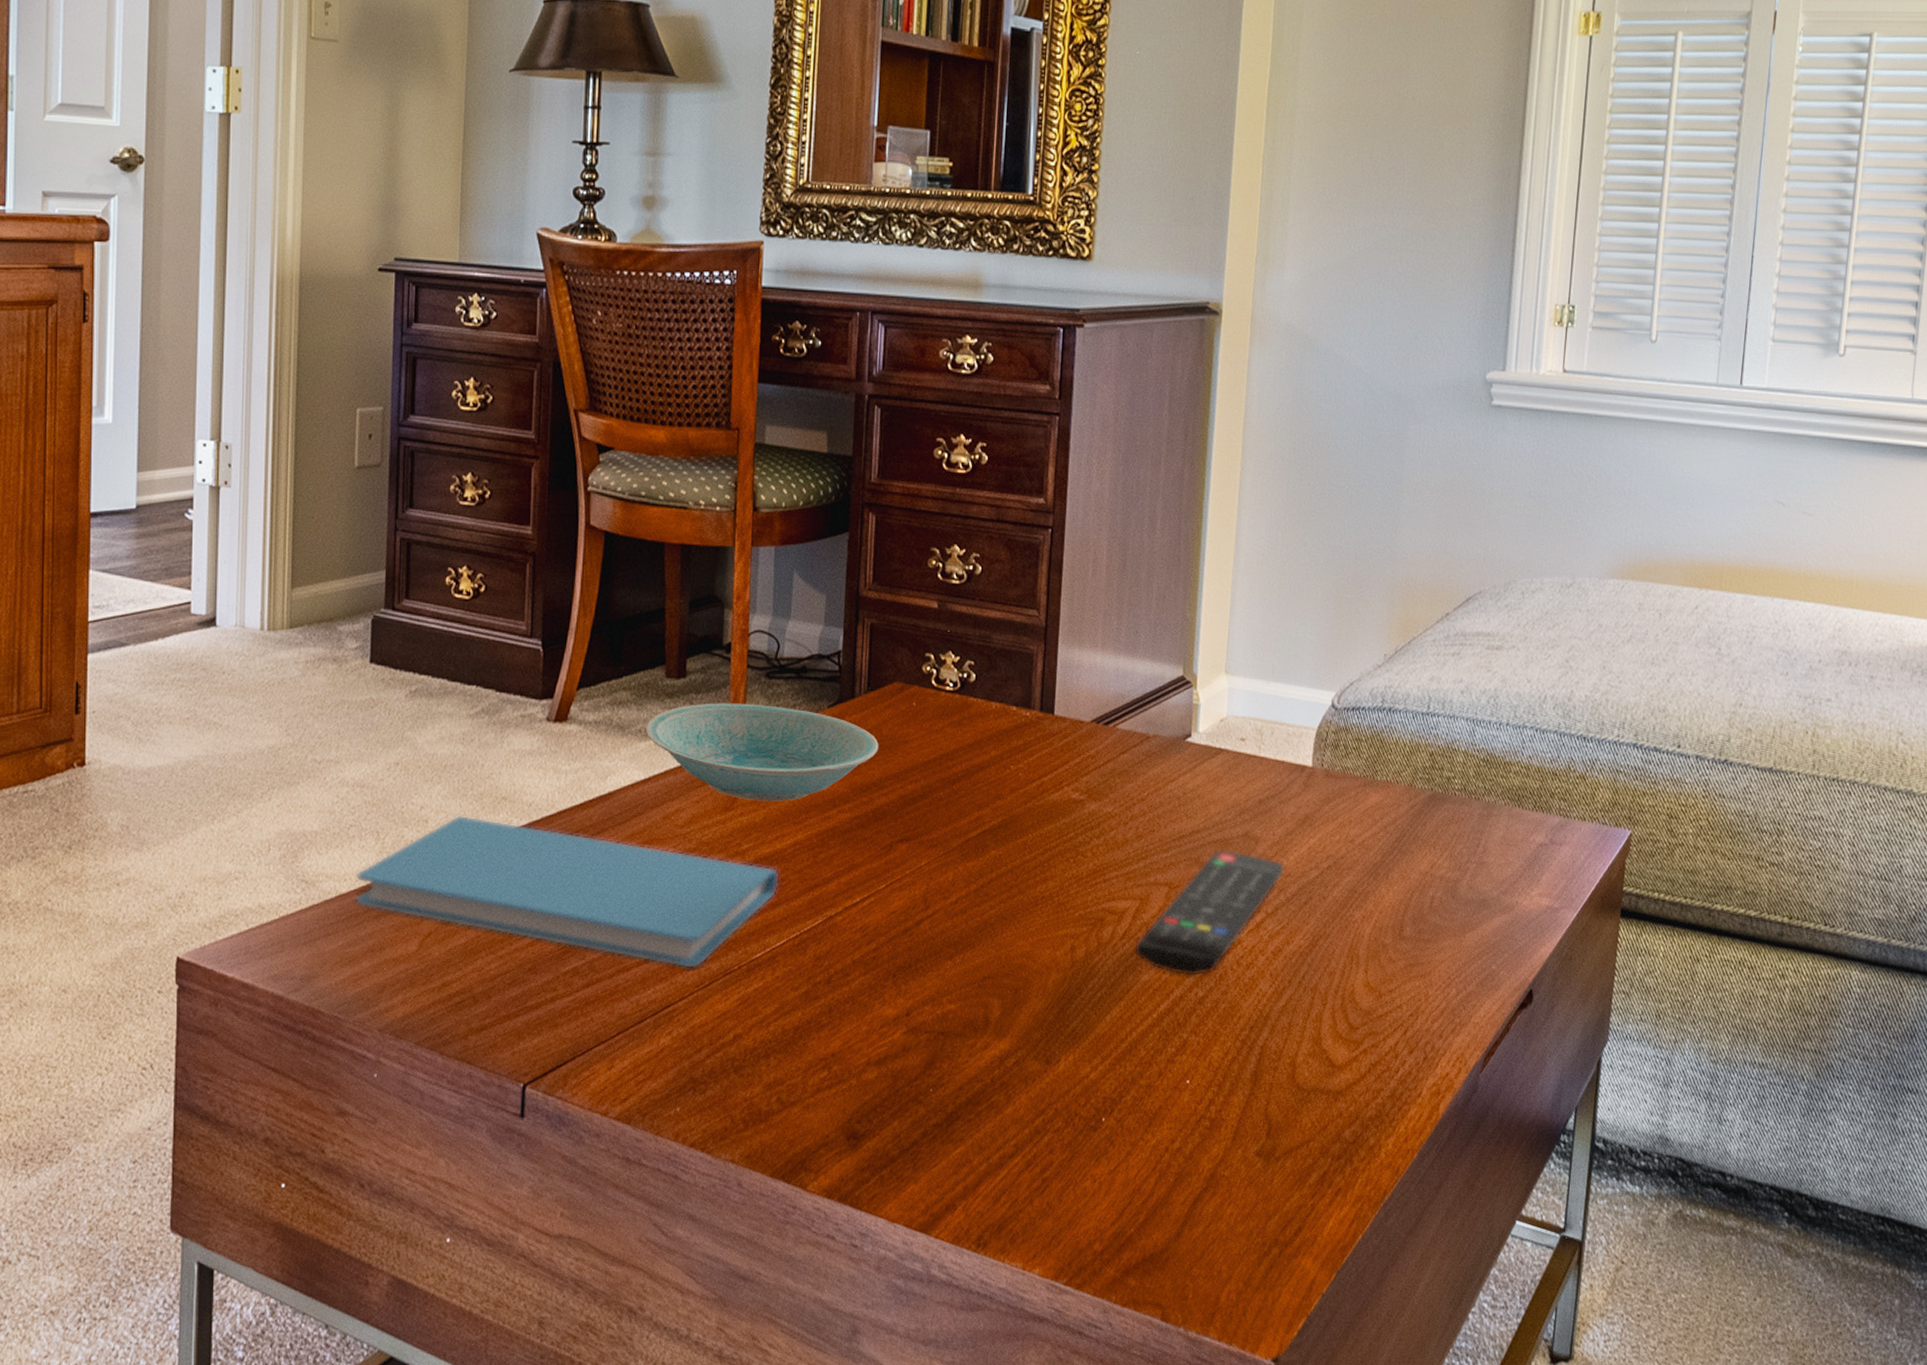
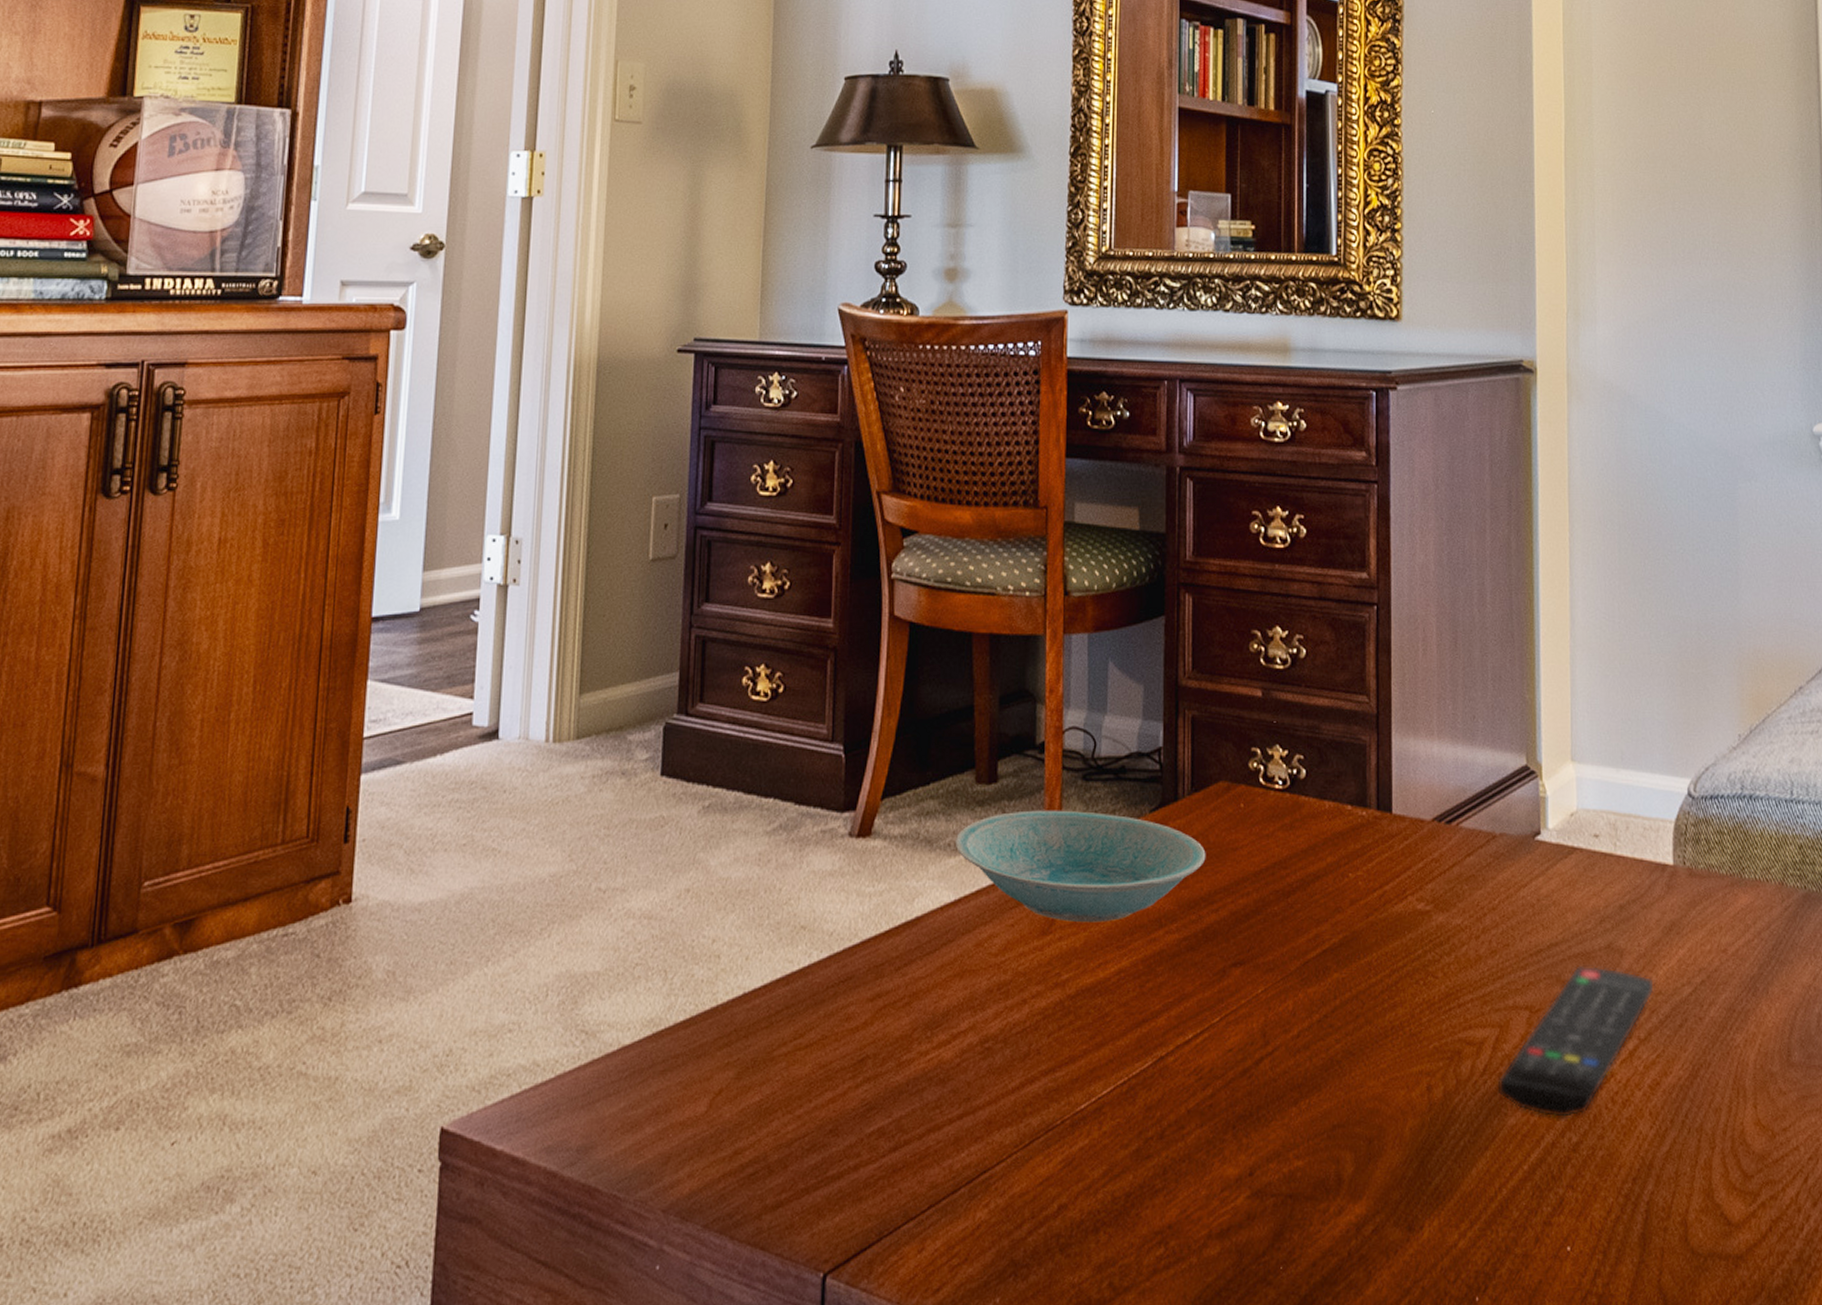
book: present [354,815,779,968] -> none [638,948,1103,1125]

